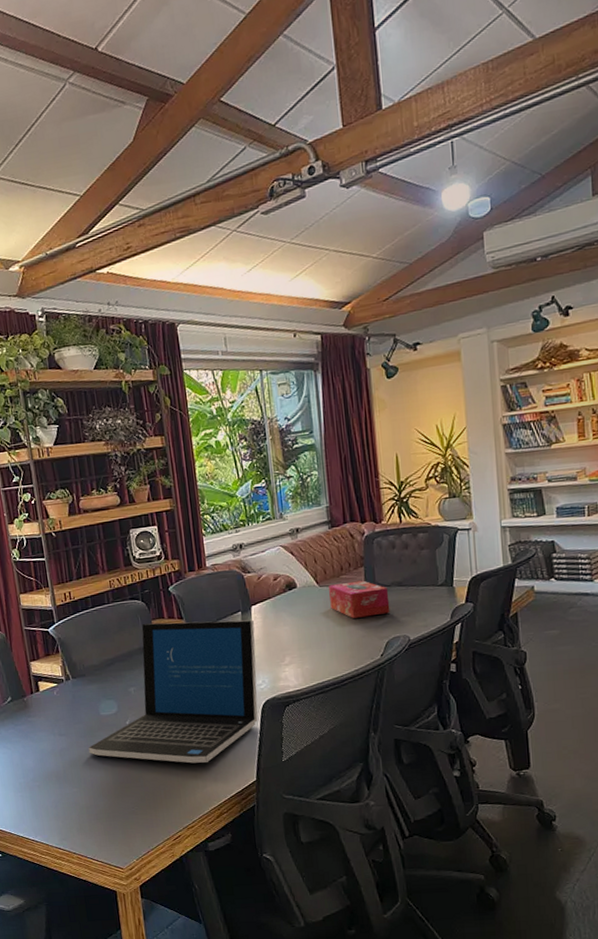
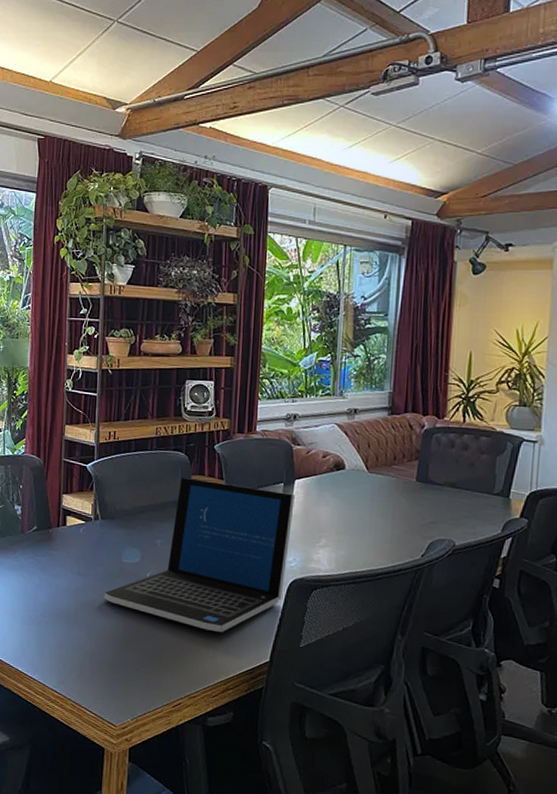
tissue box: present [329,580,390,618] -> none [377,473,440,514]

